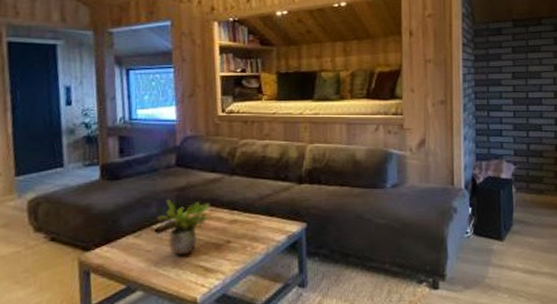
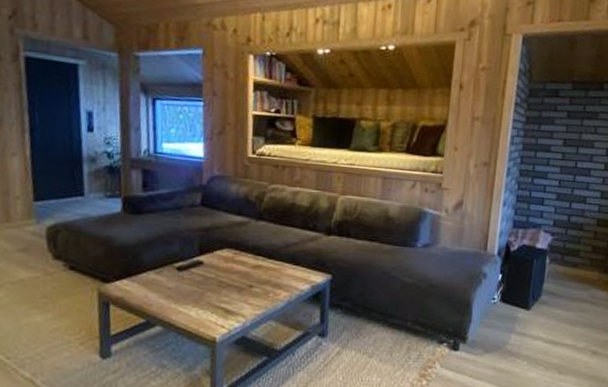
potted plant: present [157,199,211,255] -> none [179,239,235,295]

